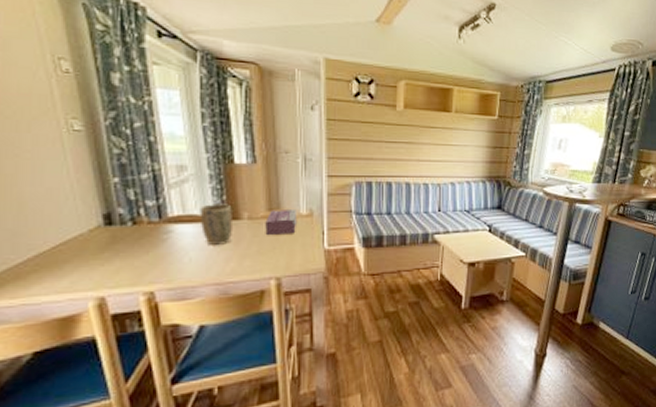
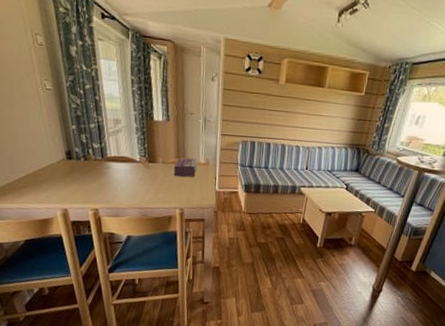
plant pot: present [199,204,234,245] -> none [129,149,152,180]

